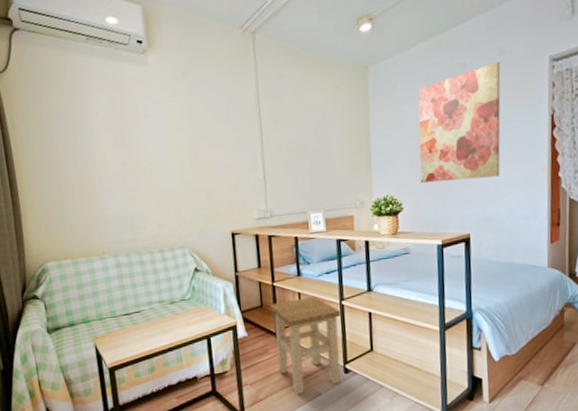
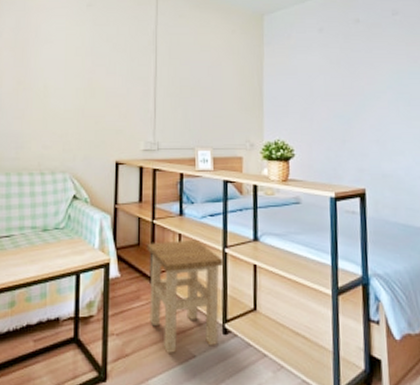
wall art: present [418,61,501,183] -> none [312,21,397,132]

